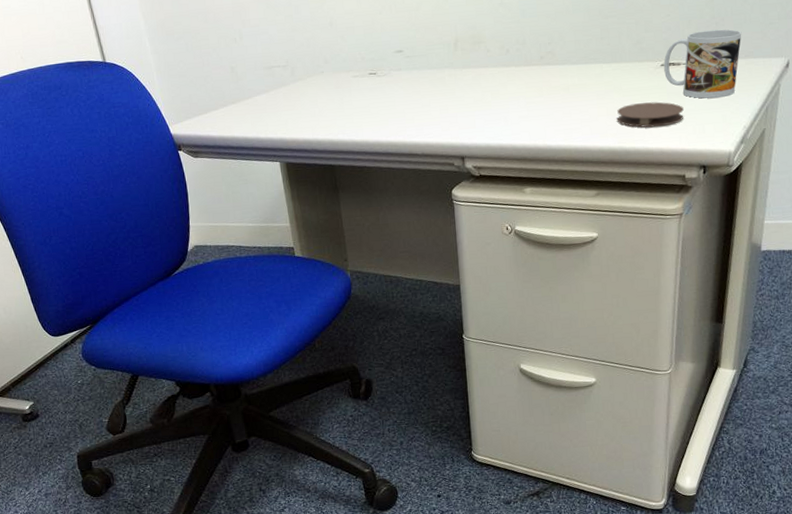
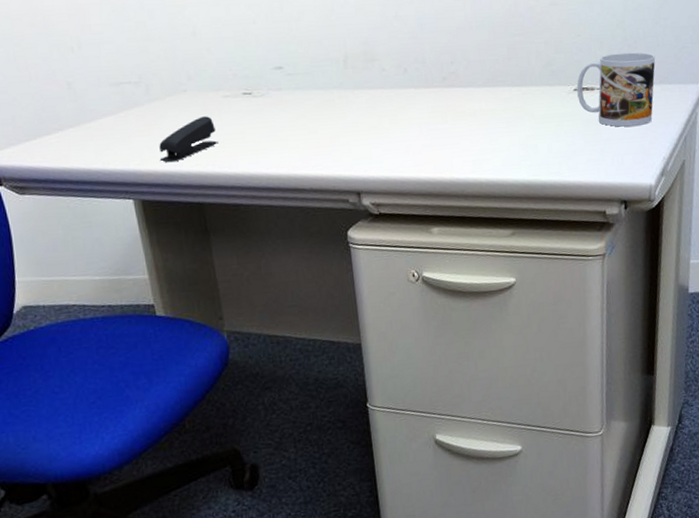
stapler: none [301,93,348,132] -> present [159,116,218,163]
coaster: present [617,102,684,128] -> none [530,130,601,159]

